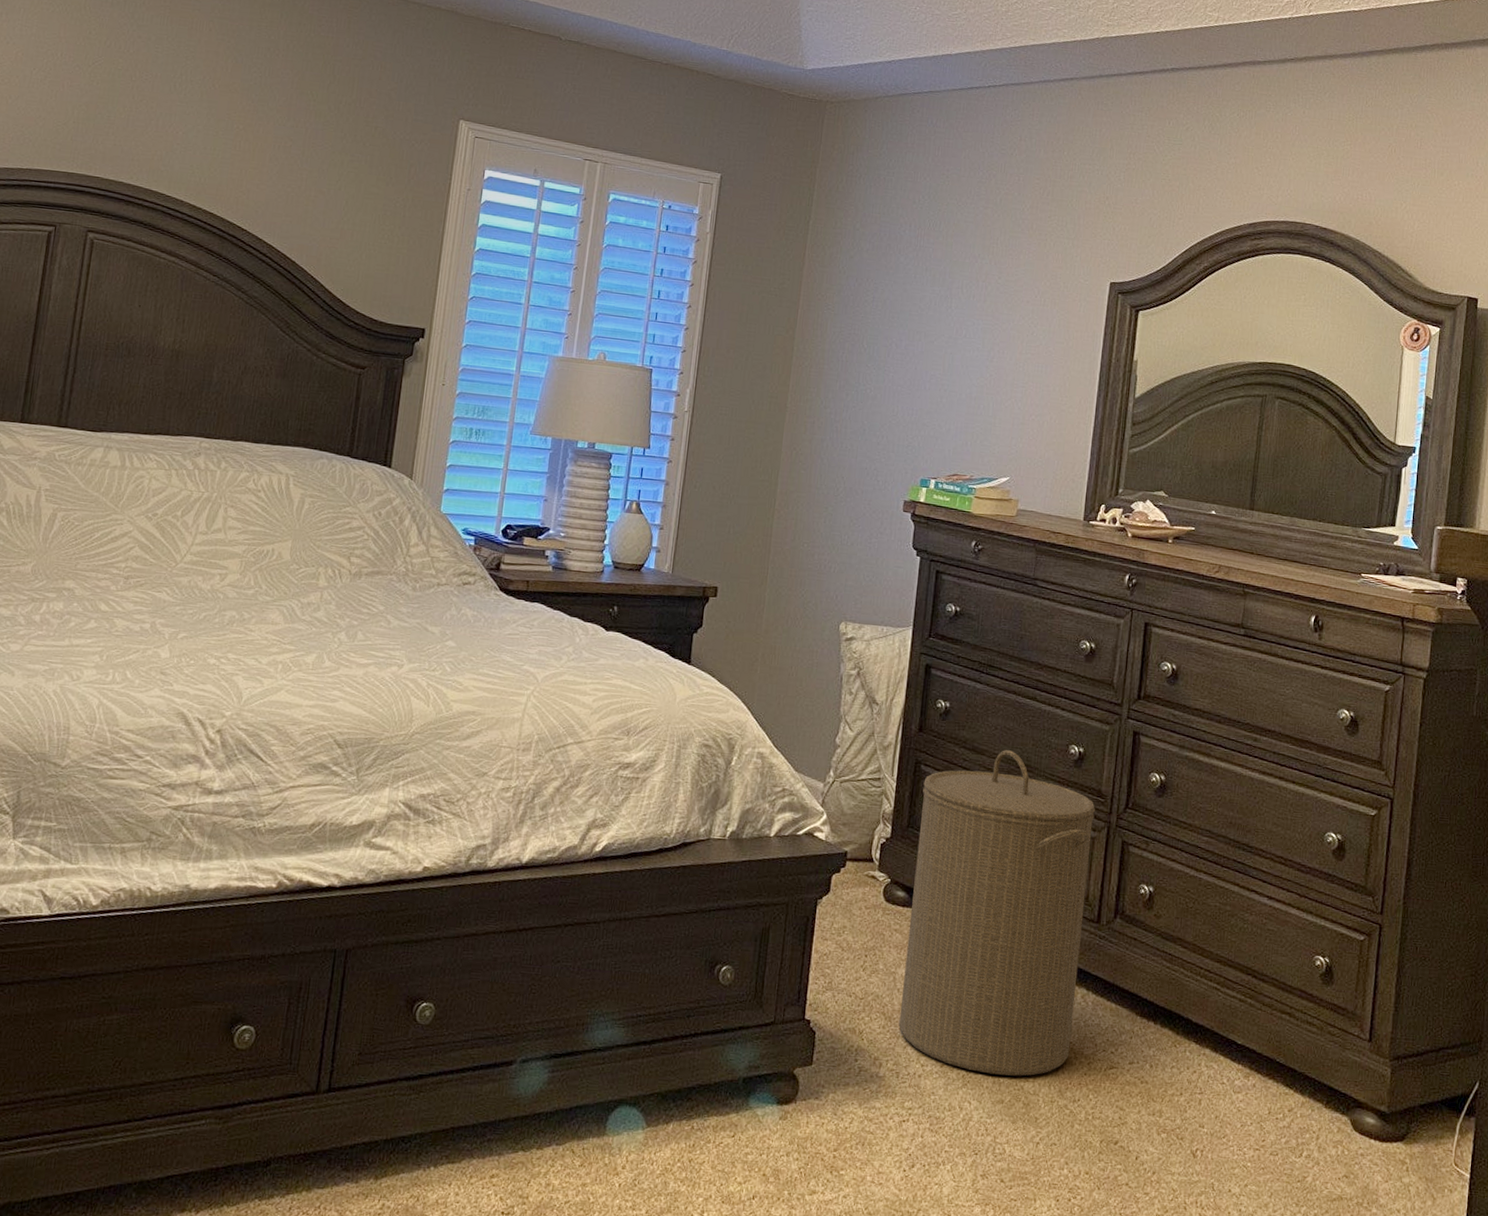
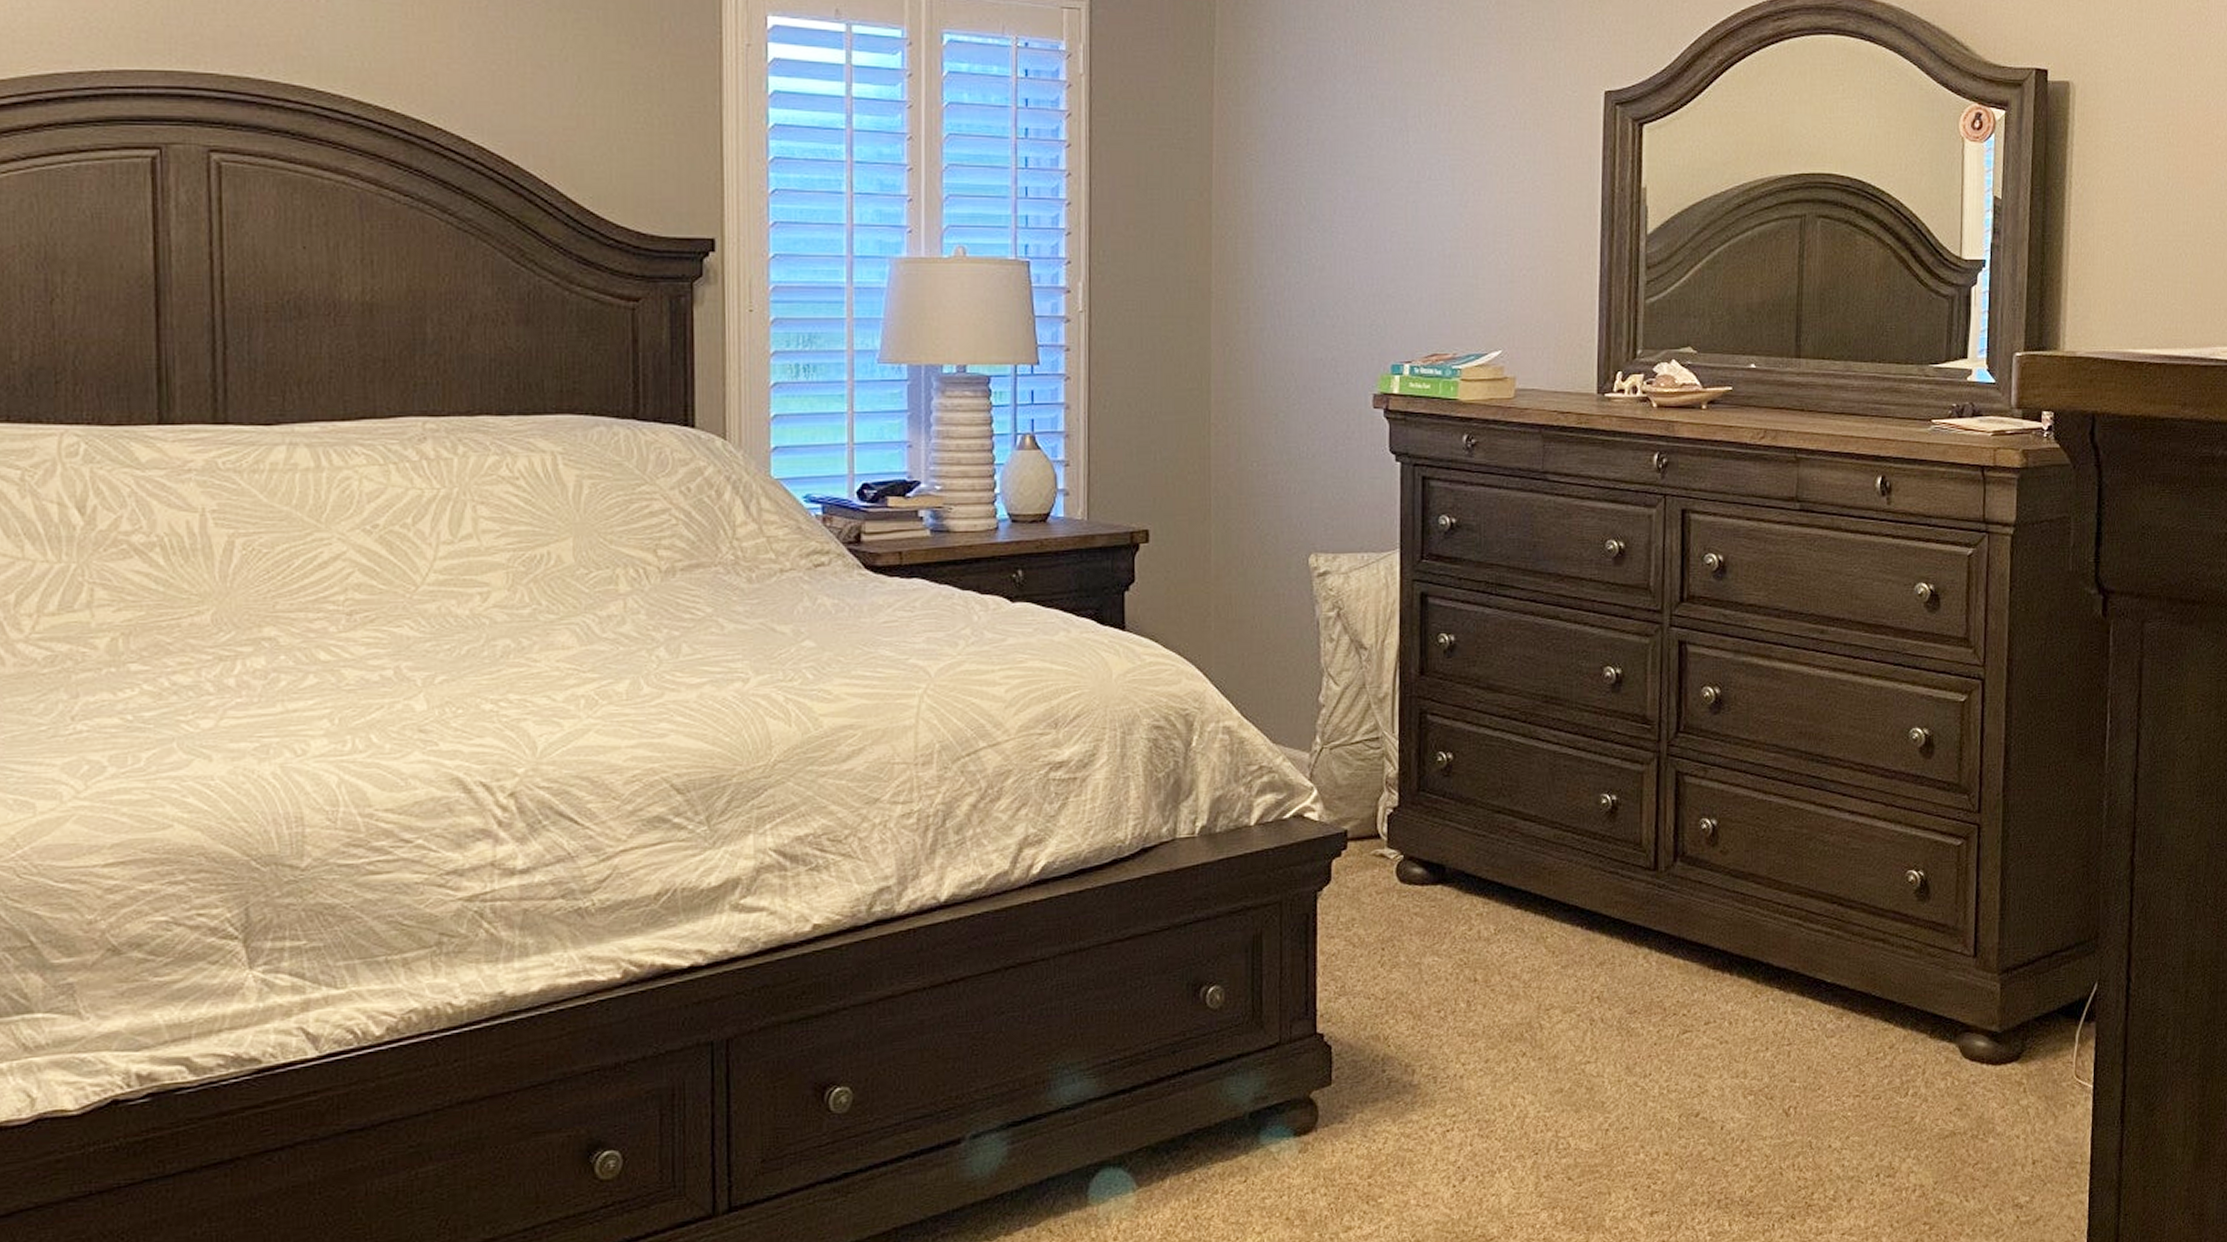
laundry hamper: present [898,750,1095,1076] -> none [1430,683,1641,1062]

